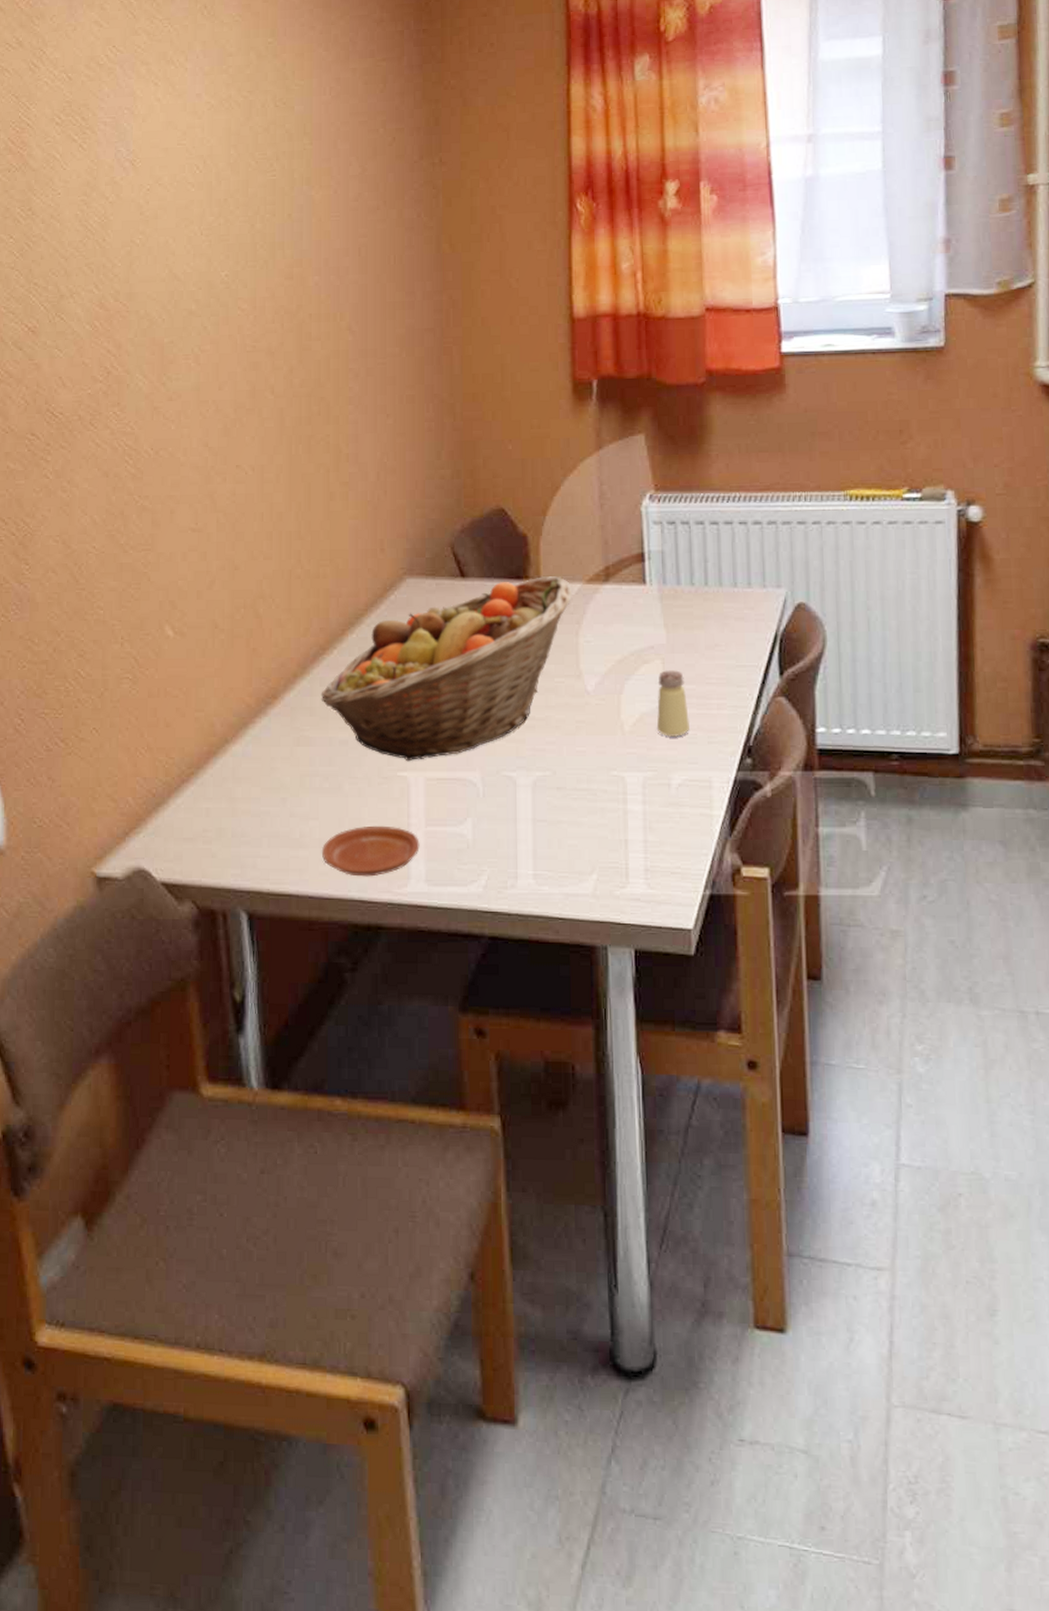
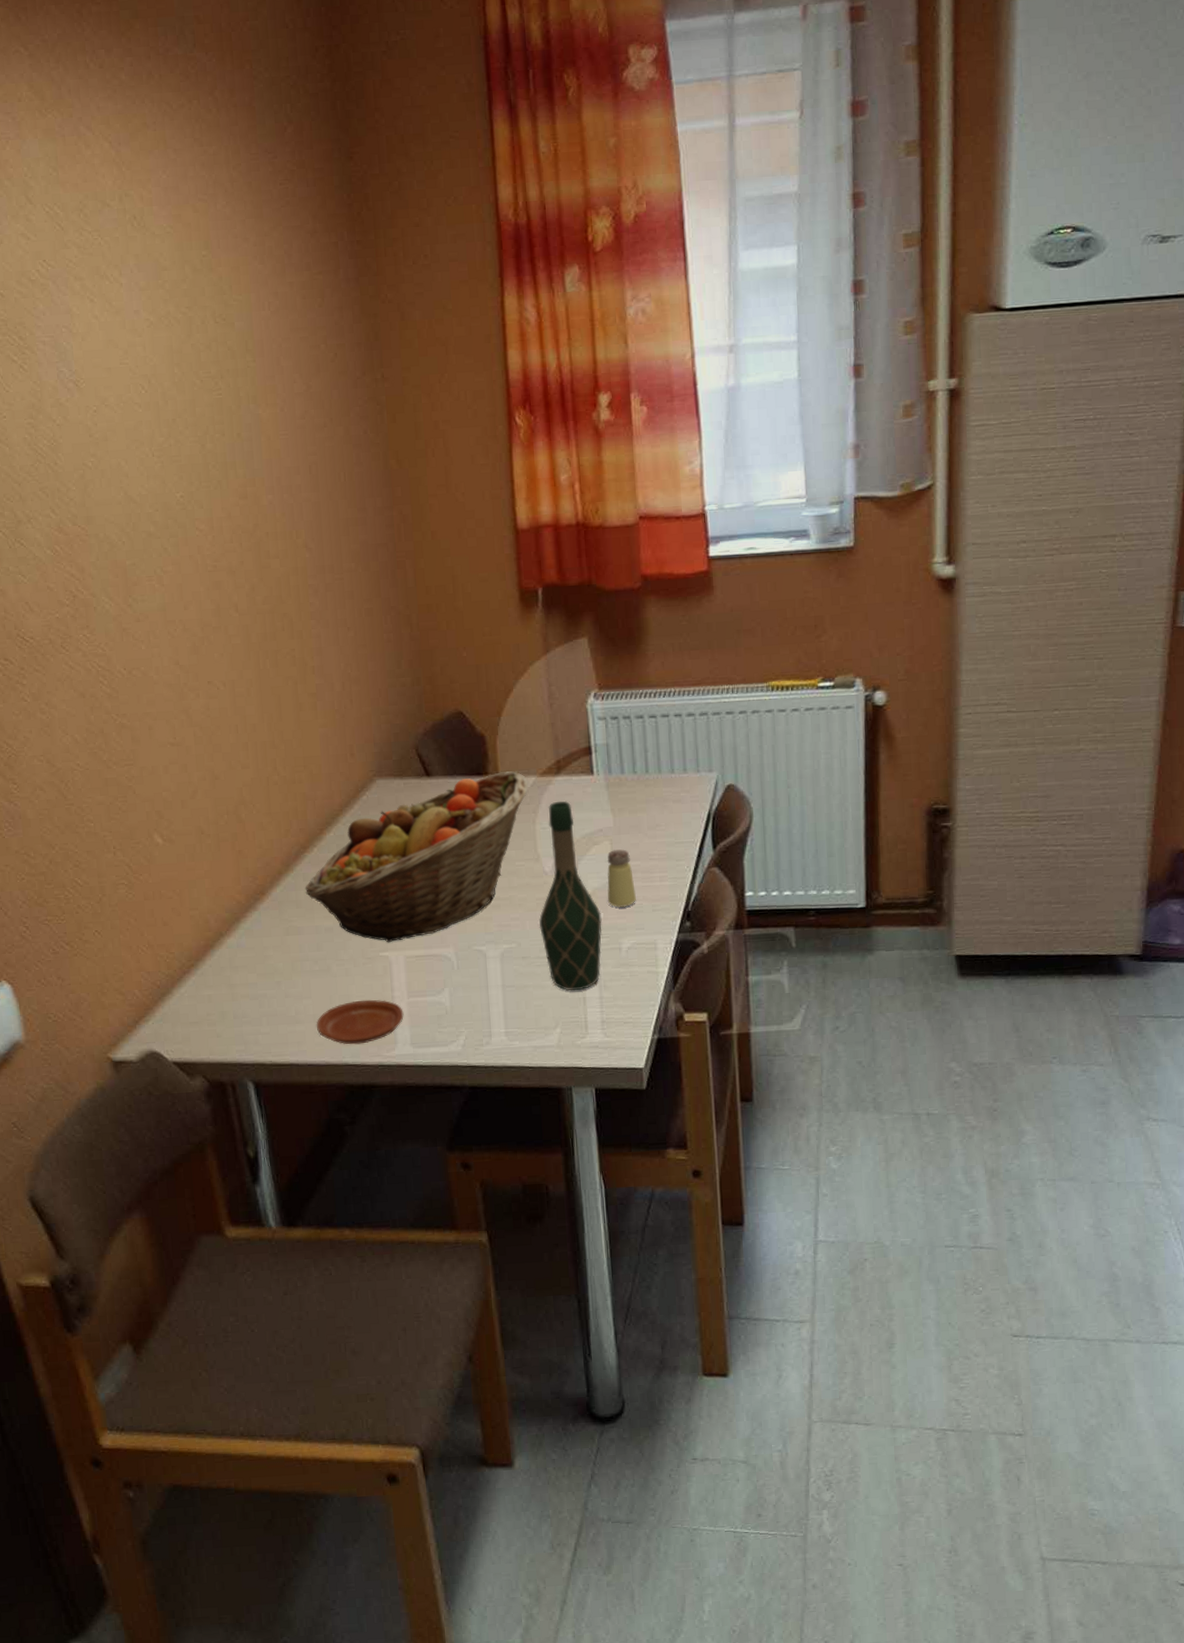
wine bottle: none [577,612,650,831] -> present [539,800,602,991]

